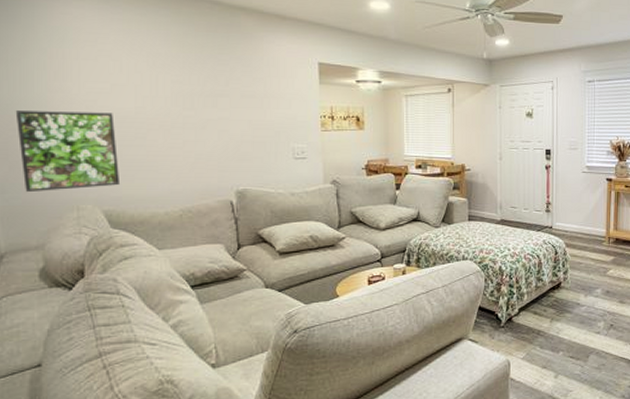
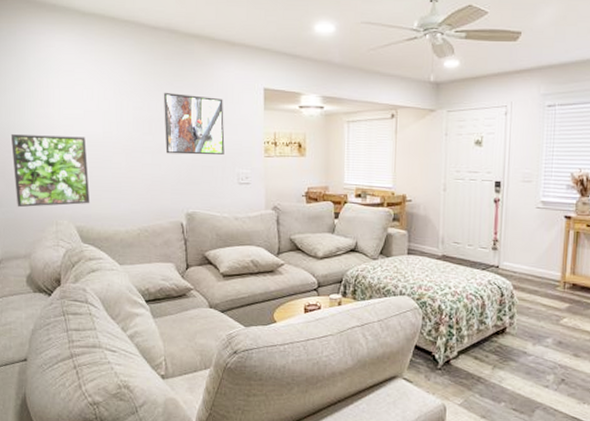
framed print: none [206,65,278,130] -> present [163,92,225,155]

